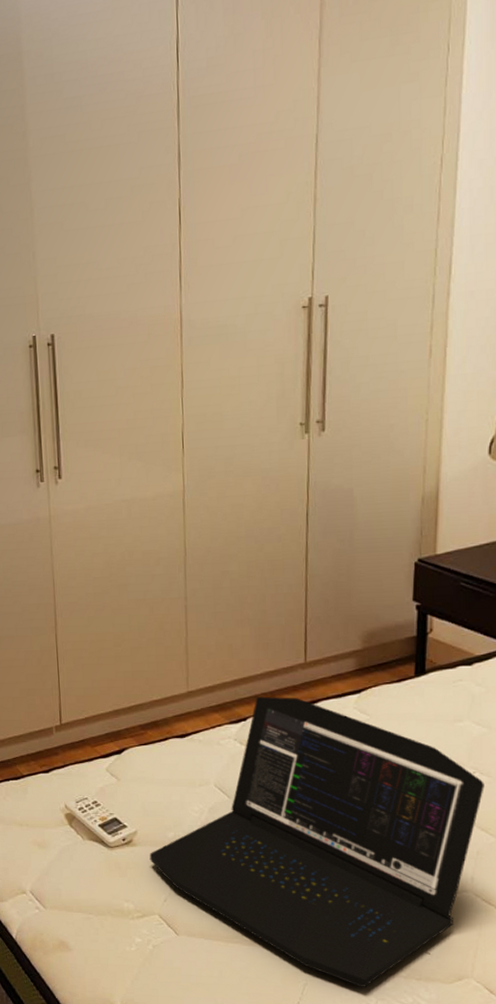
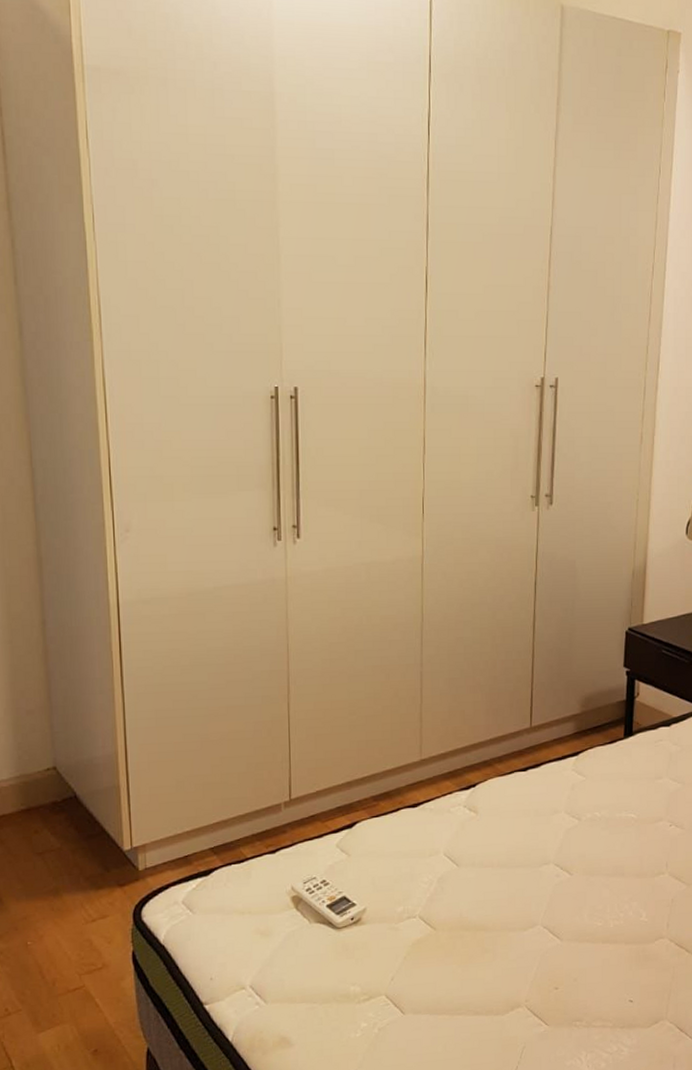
laptop: present [149,697,485,987] -> none [378,761,679,1043]

